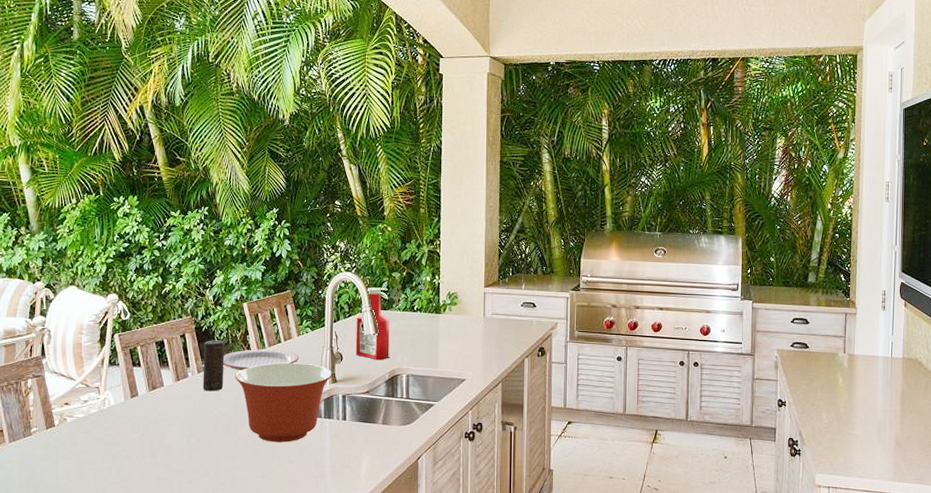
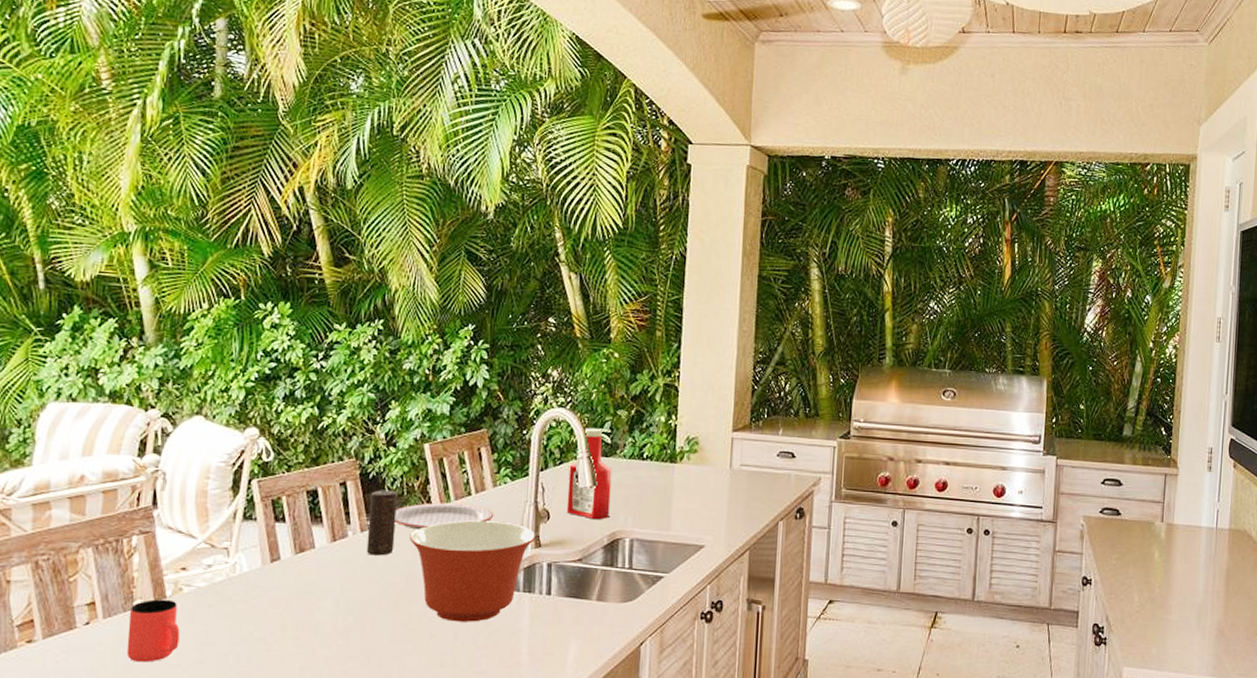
cup: none [27,427,66,476] -> present [126,599,180,663]

